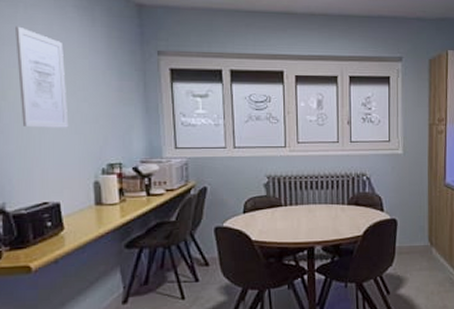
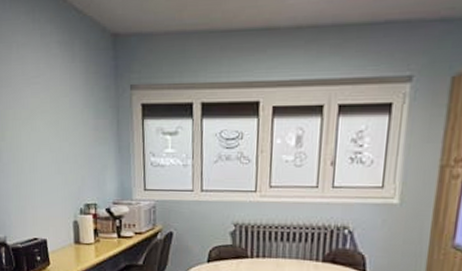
wall art: present [15,26,69,128] -> none [11,67,53,168]

